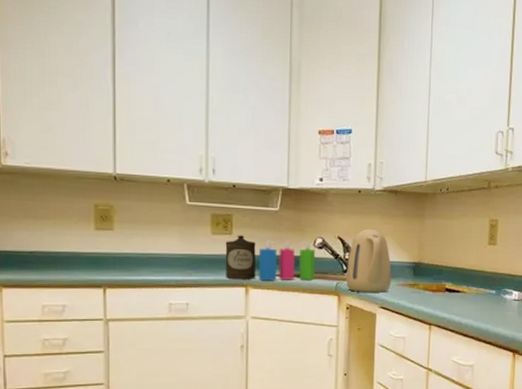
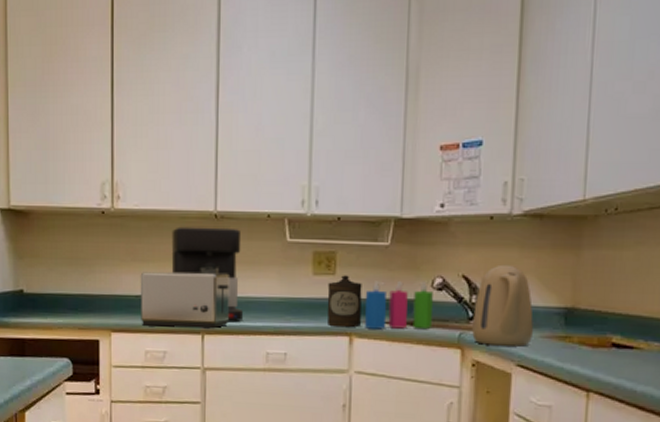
toaster: none [34,228,132,284] -> present [140,272,230,330]
coffee maker: none [68,186,146,276] -> present [171,227,244,322]

